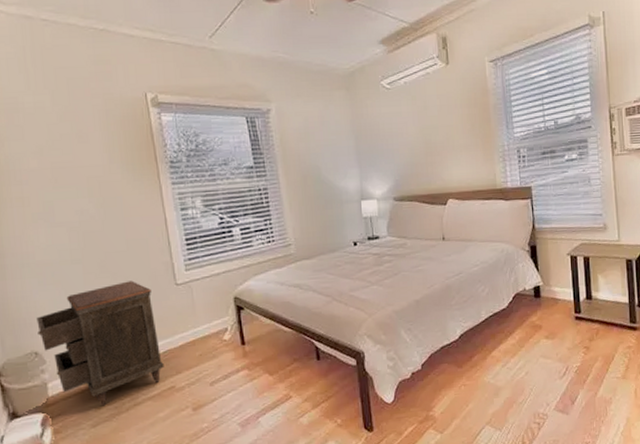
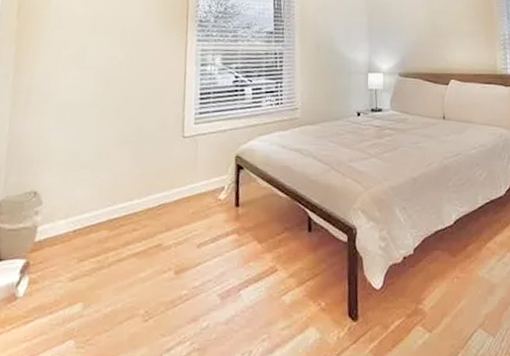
nightstand: present [36,280,164,407] -> none [42,128,159,258]

